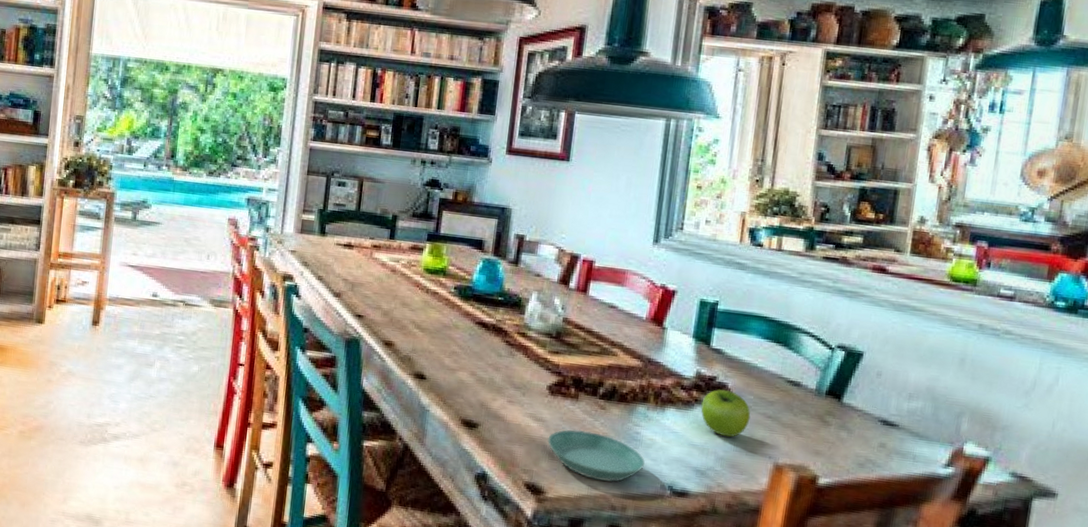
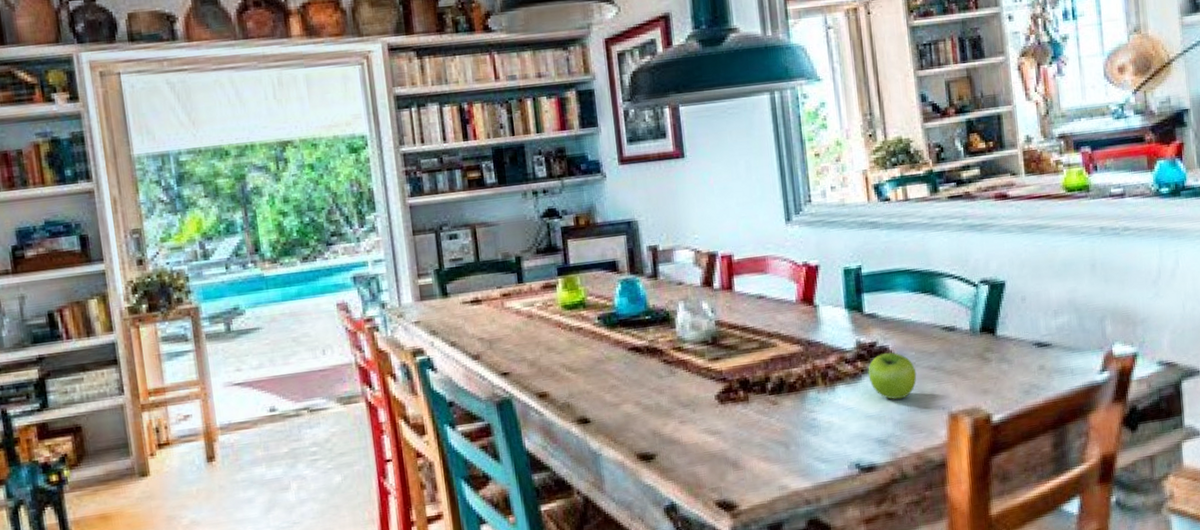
saucer: present [548,429,645,482] -> none [728,430,828,479]

